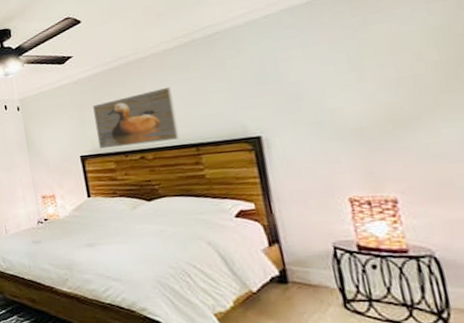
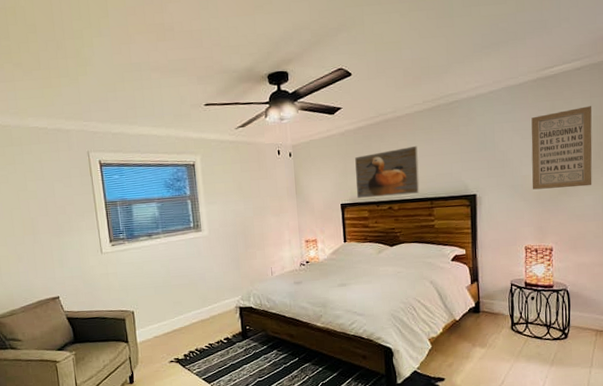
wall art: none [331,14,453,126] -> present [531,106,592,190]

